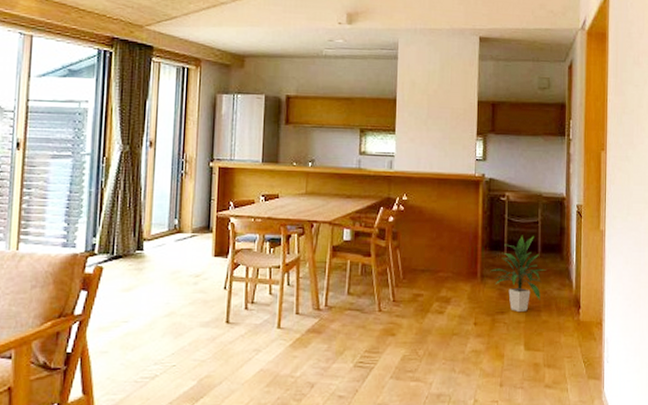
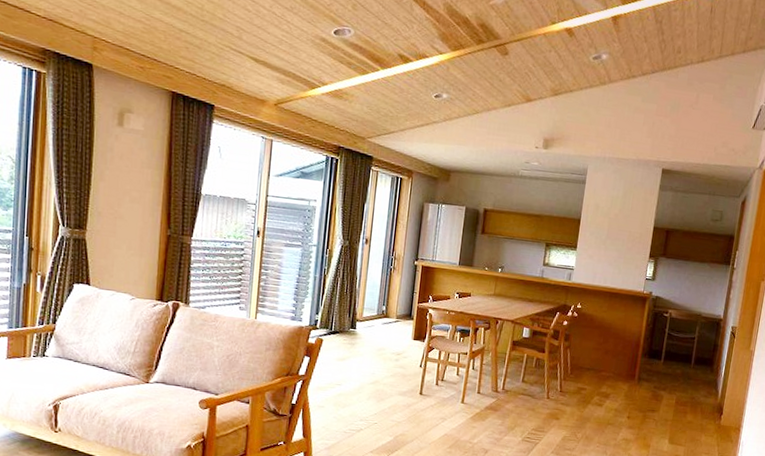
indoor plant: present [491,235,546,311] -> none [647,347,696,412]

